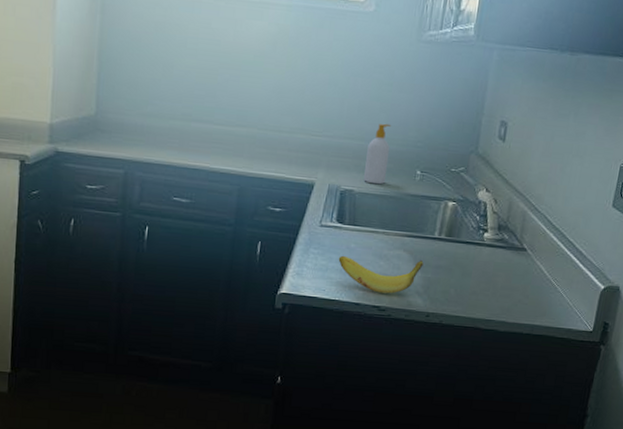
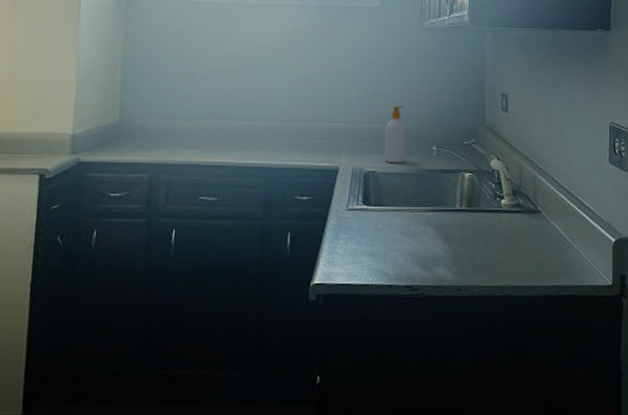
banana: present [338,255,424,294] -> none [367,234,449,272]

